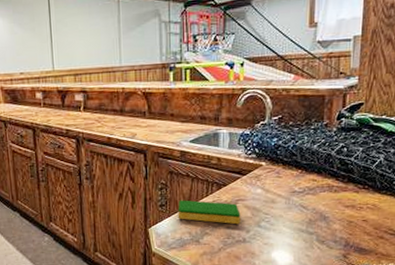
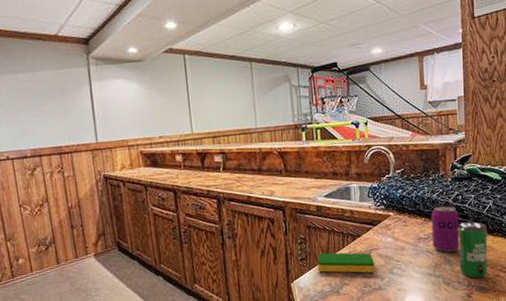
beverage can: none [308,158,342,209] -> present [431,205,460,253]
beverage can: none [337,176,374,239] -> present [458,221,488,279]

